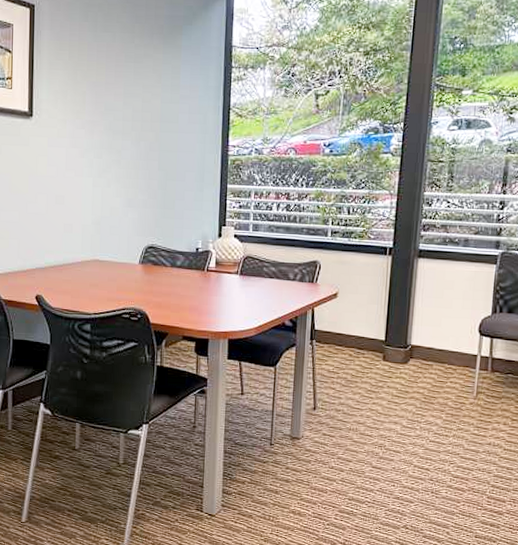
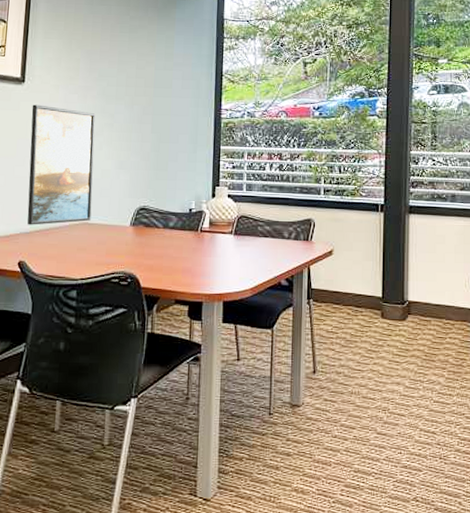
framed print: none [41,140,103,261] -> present [27,104,95,225]

